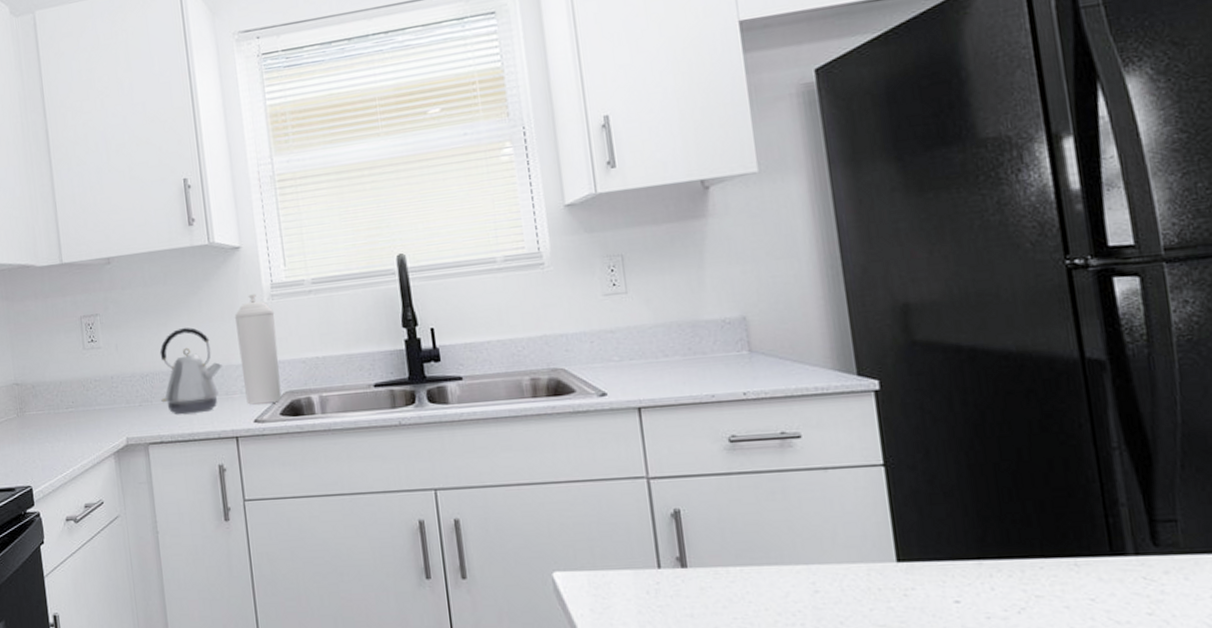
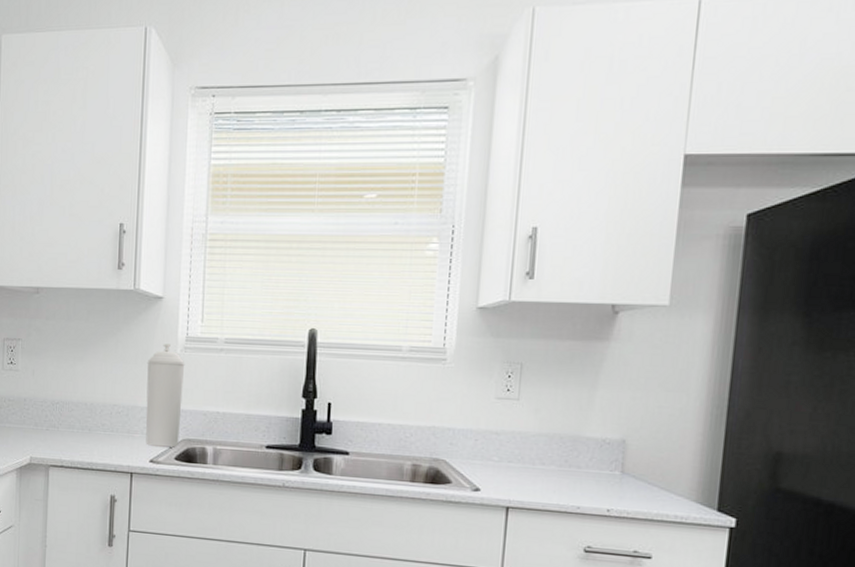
kettle: present [159,327,222,415] -> none [67,364,128,446]

